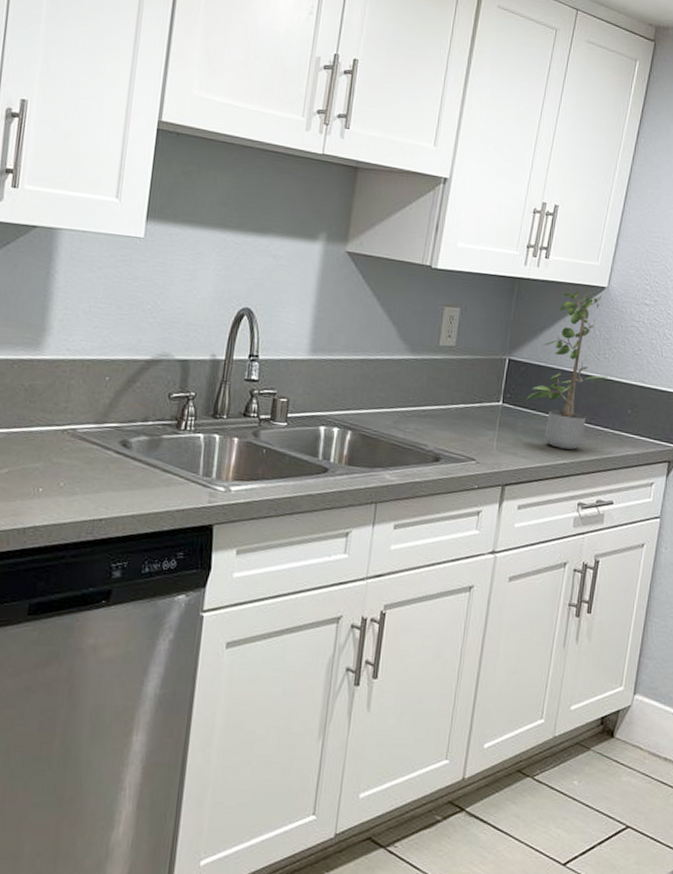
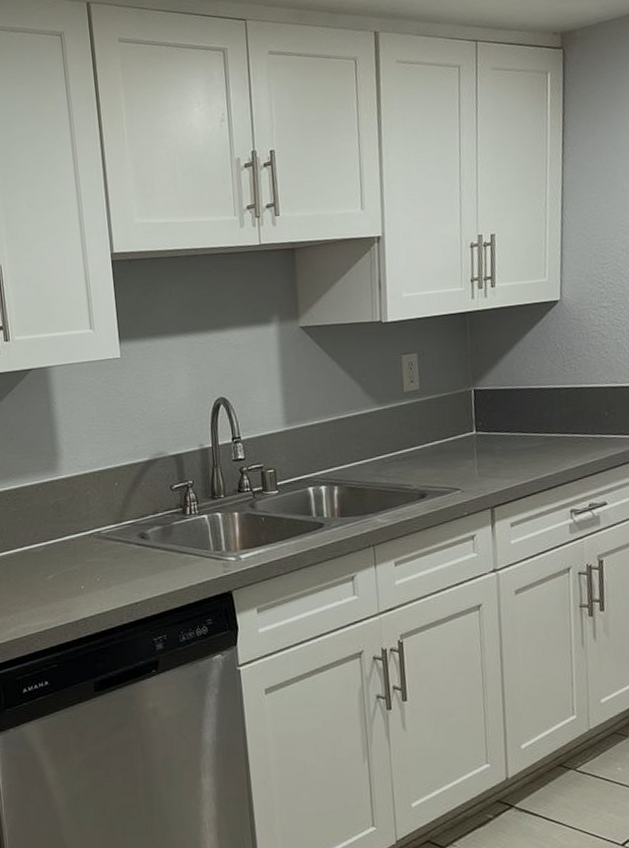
potted plant: present [523,286,608,450] -> none [496,308,577,463]

